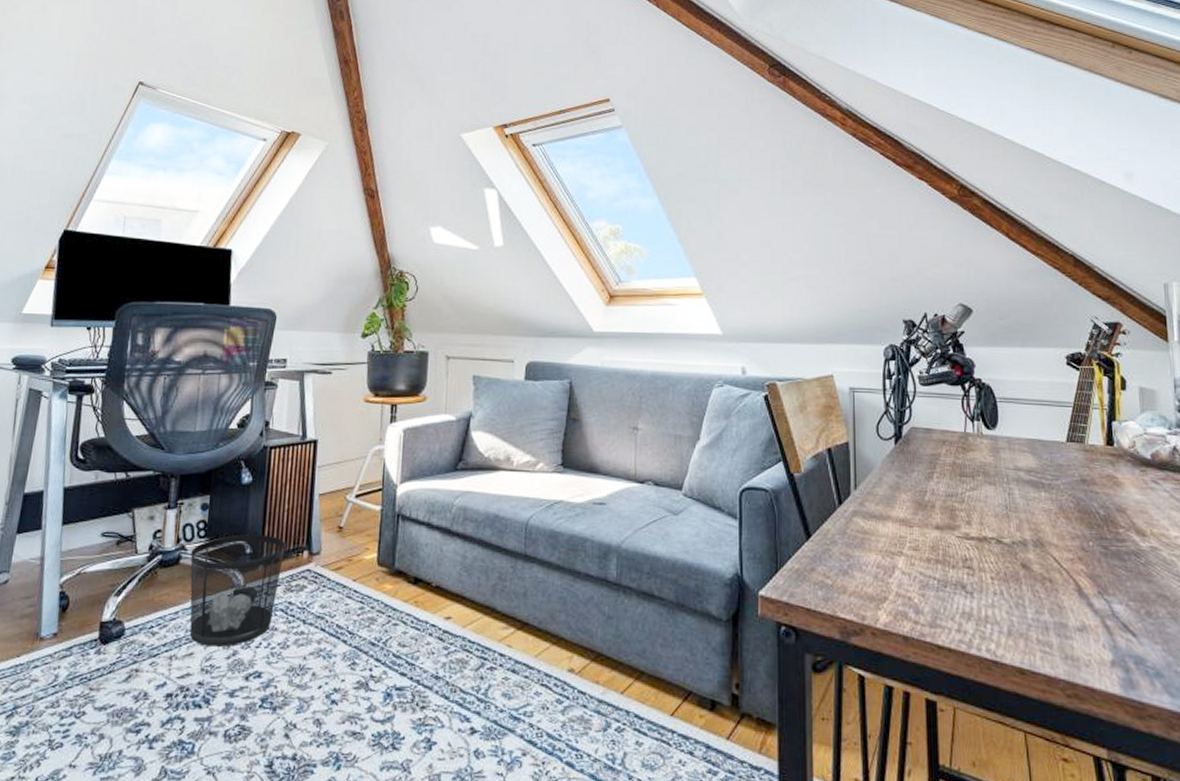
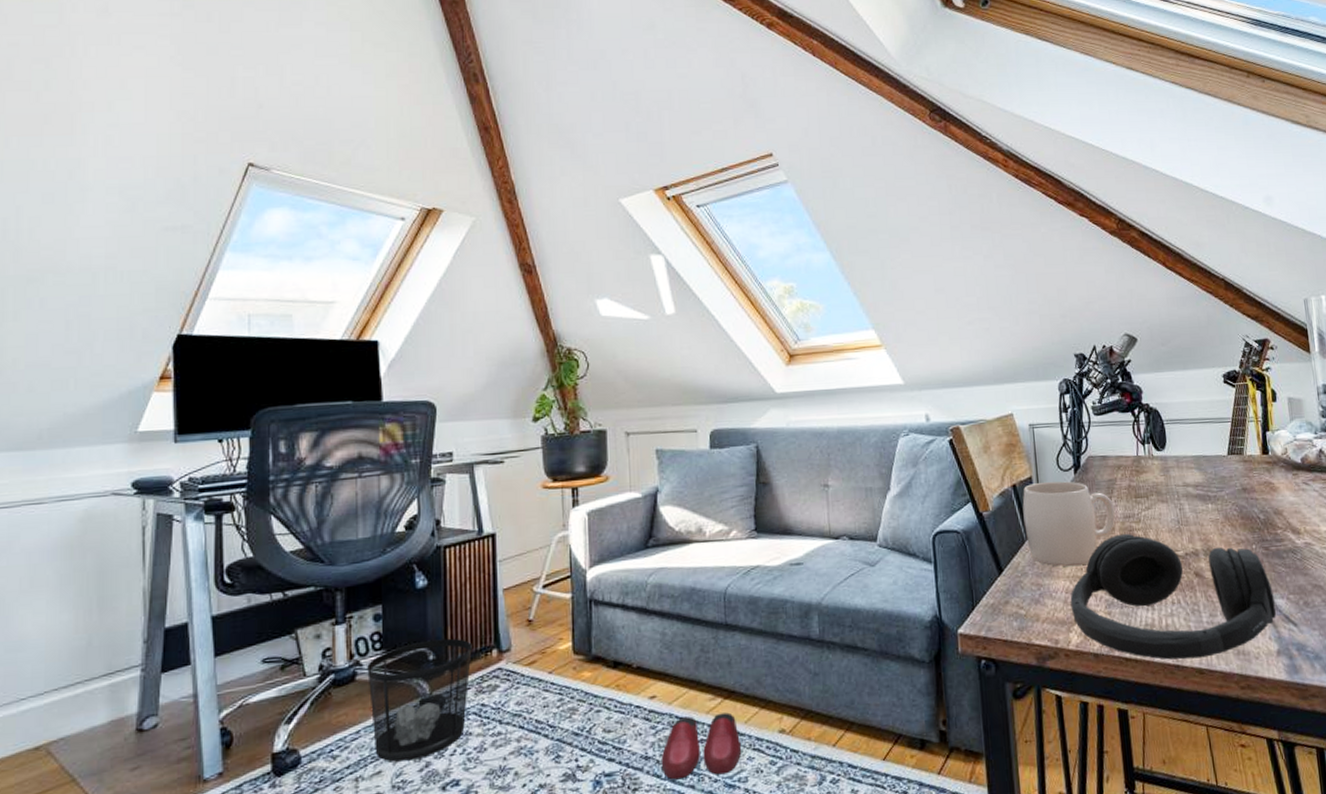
slippers: none [450,642,529,706] -> present [661,712,741,780]
mug: none [837,448,936,541] -> present [1022,481,1115,567]
headphones: none [881,512,1112,657] -> present [1070,533,1276,660]

